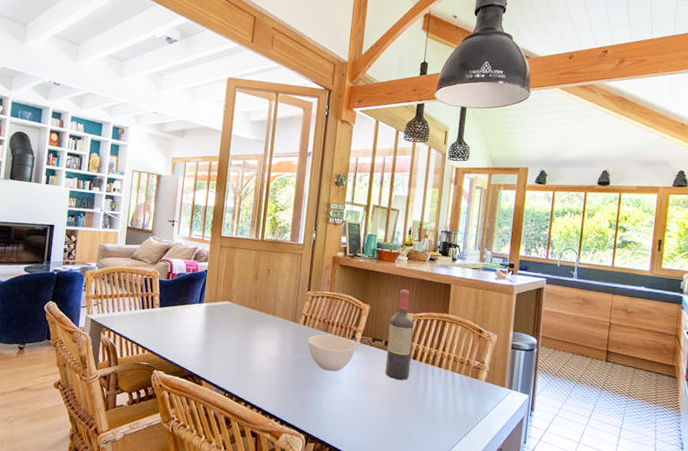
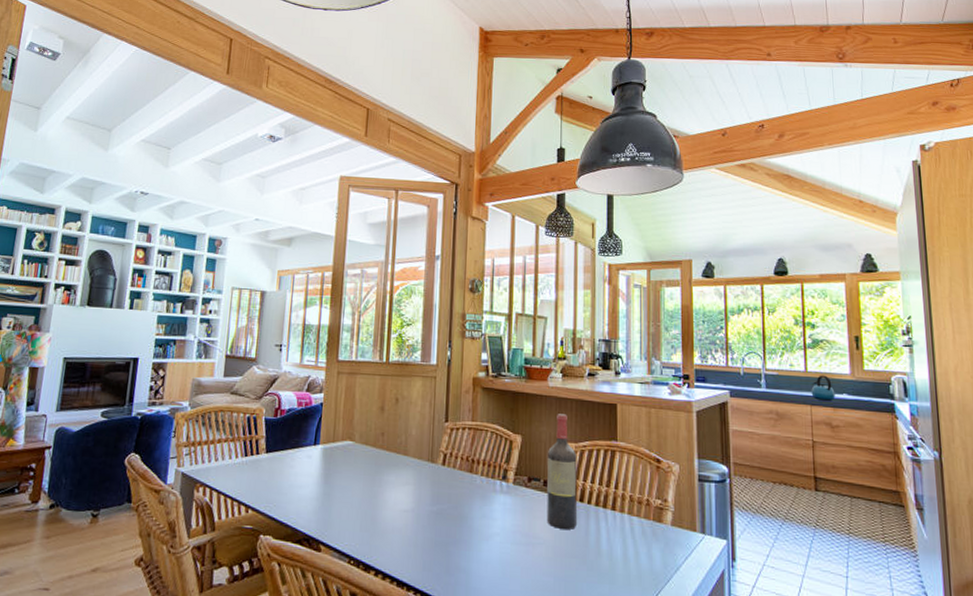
bowl: present [308,334,357,372] -> none [449,475,510,523]
kettle: none [614,270,635,292] -> present [811,375,835,401]

